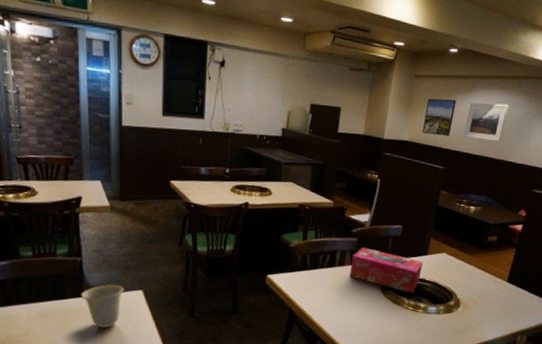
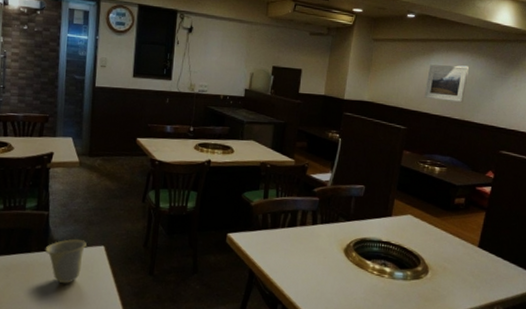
tissue box: present [350,248,423,293] -> none [311,207,387,257]
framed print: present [422,98,456,136] -> none [383,60,416,97]

